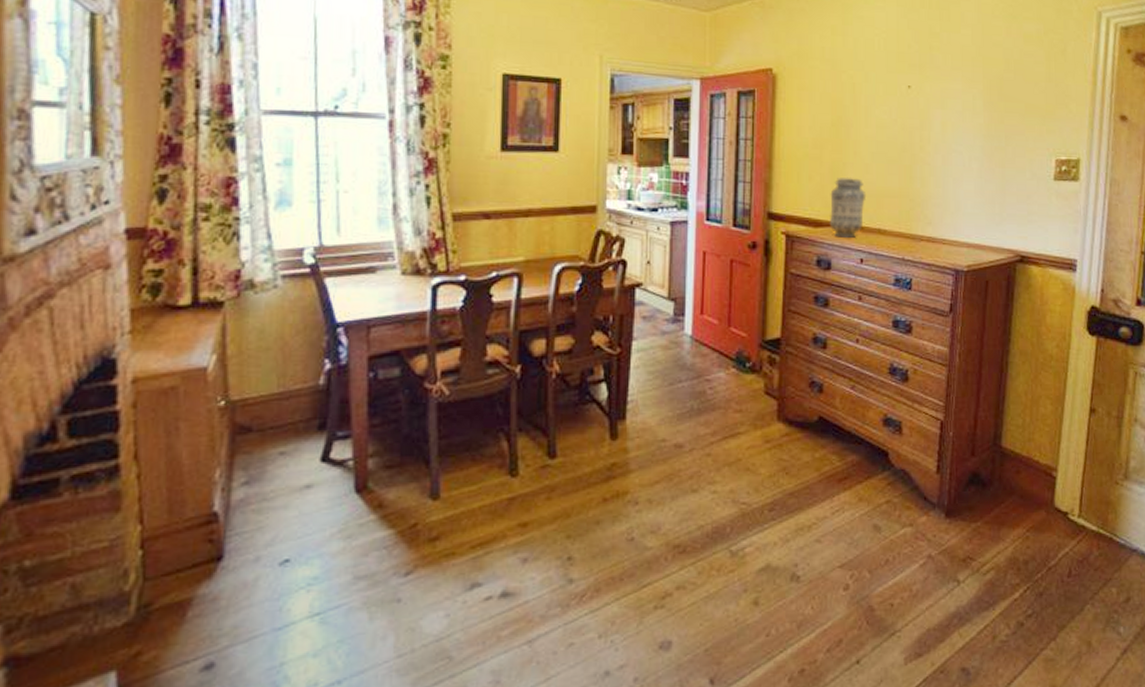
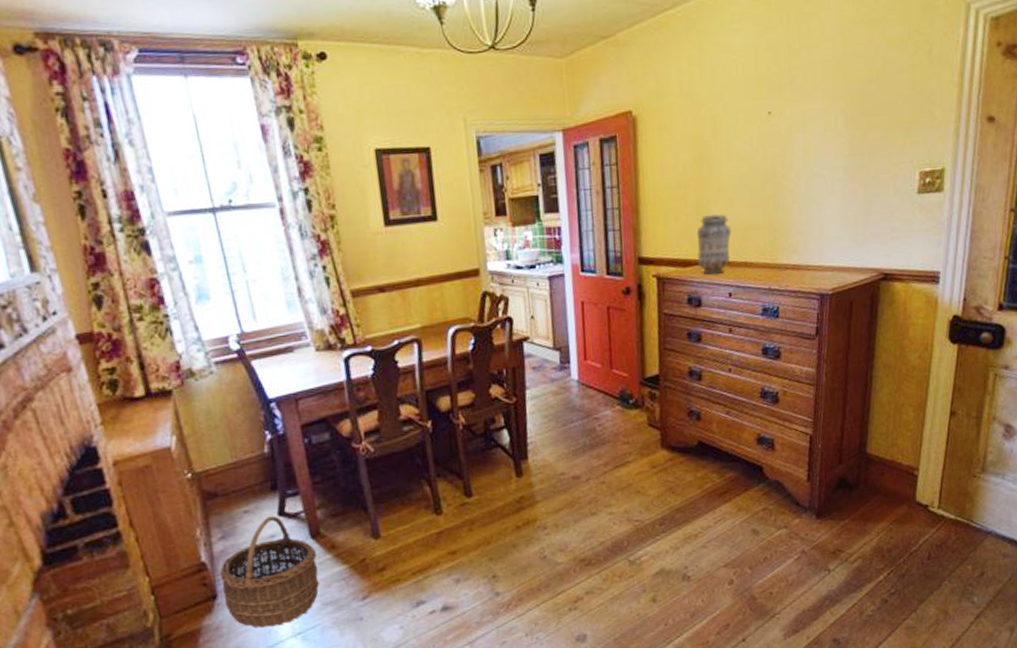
wicker basket: none [231,461,358,603] -> present [219,516,319,628]

